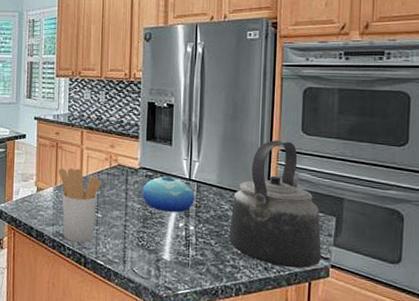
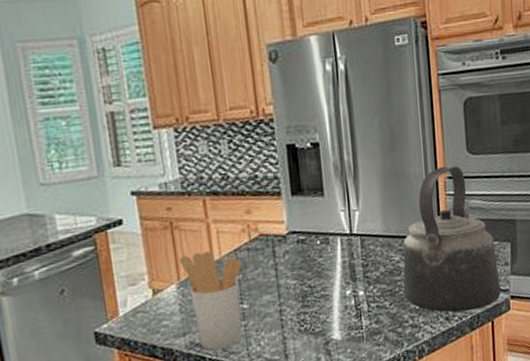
bowl: present [142,176,195,213] -> none [295,236,360,282]

